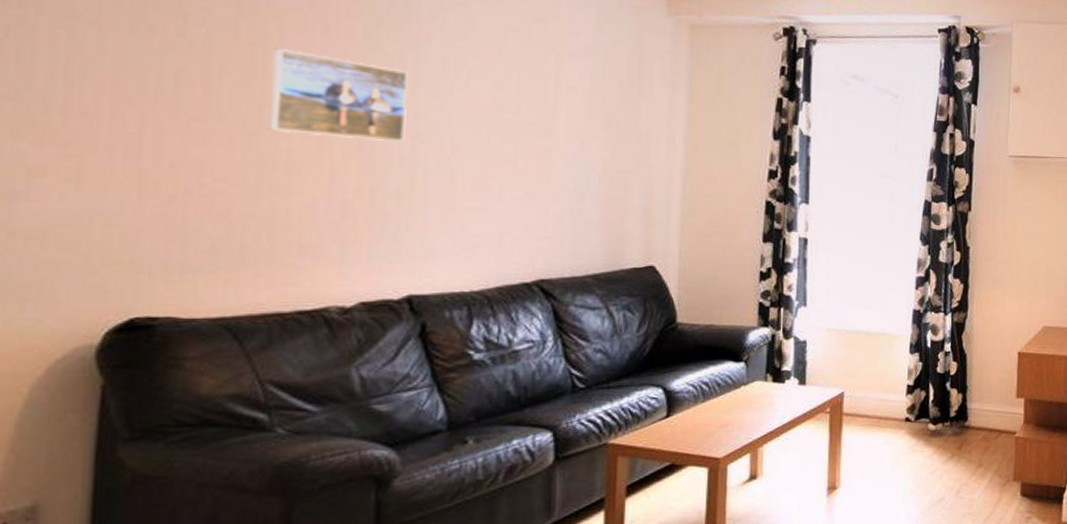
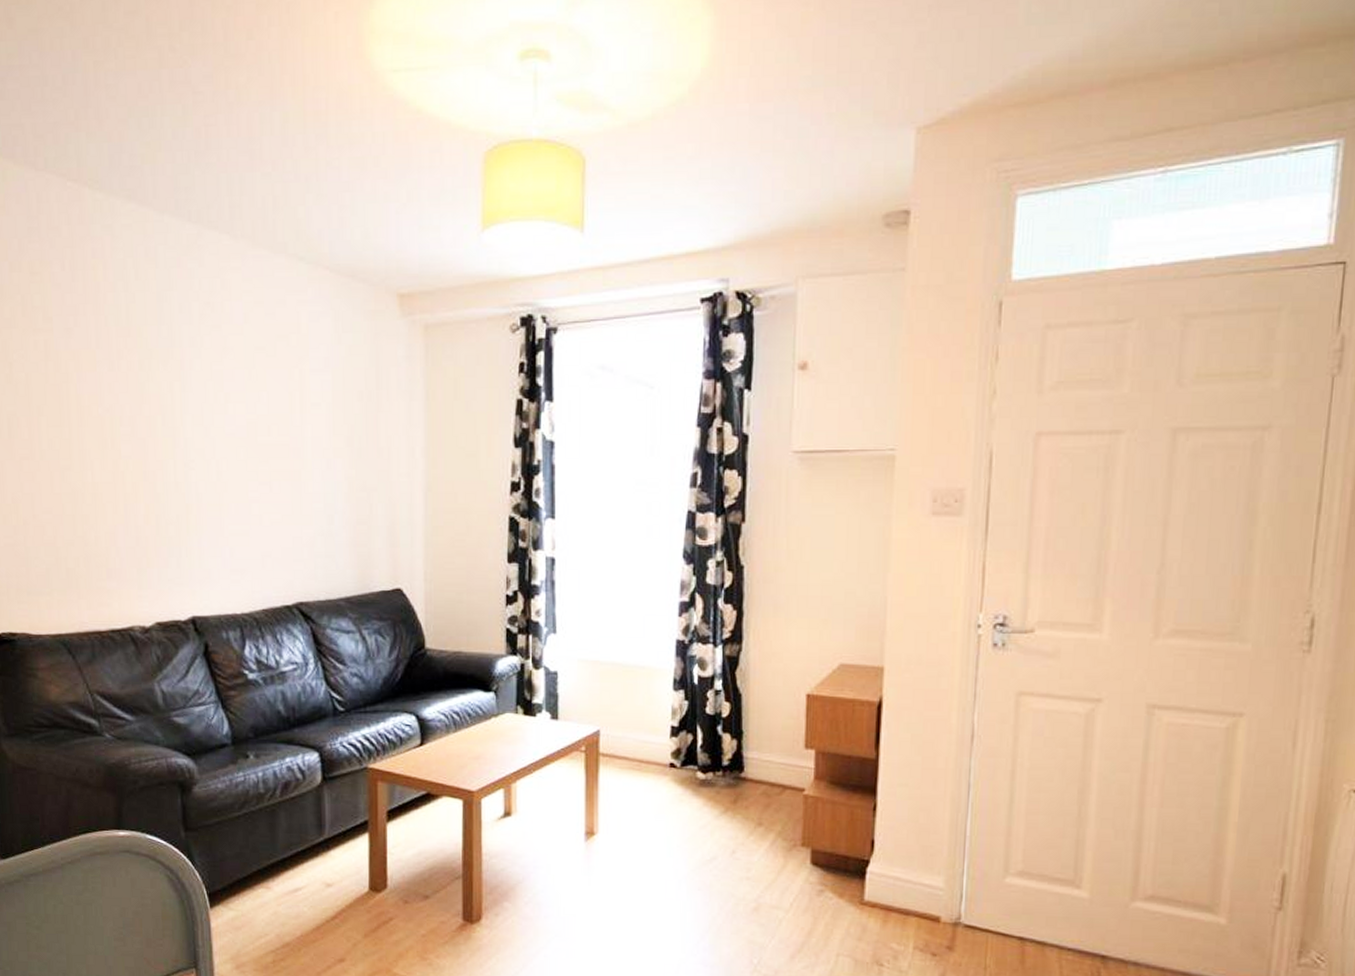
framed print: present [267,48,410,142] -> none [74,387,179,471]

